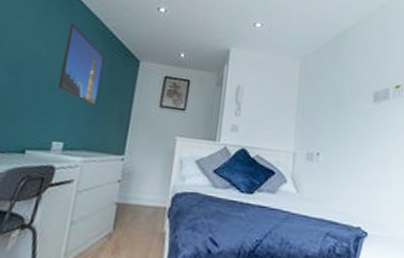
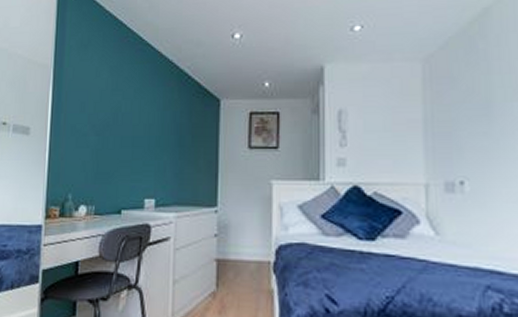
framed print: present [58,23,105,107] -> none [142,71,183,157]

